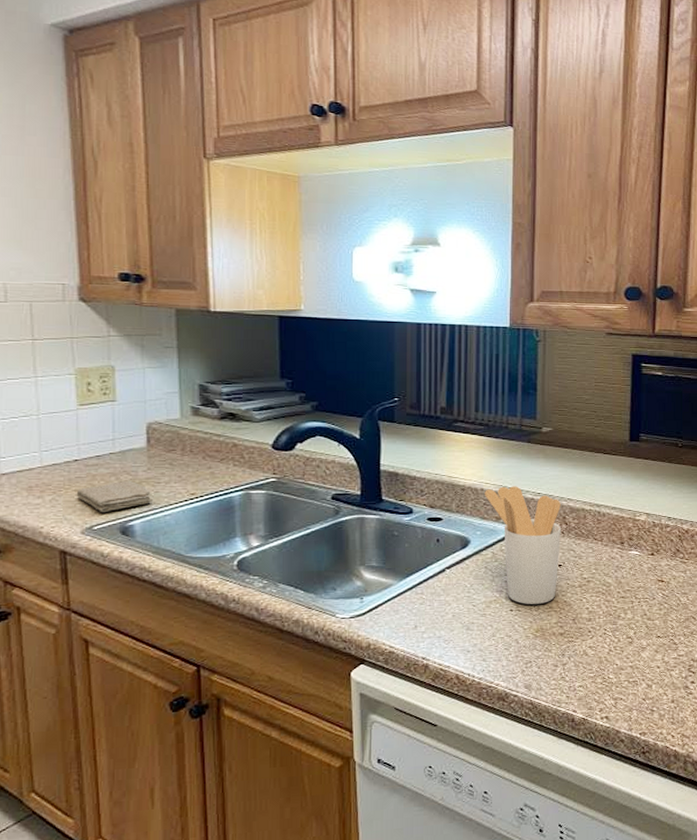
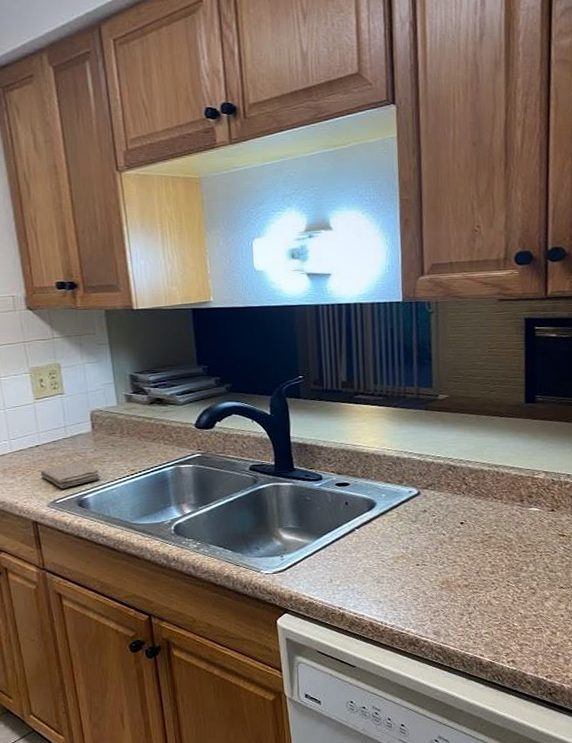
utensil holder: present [485,486,562,604] -> none [387,451,462,559]

